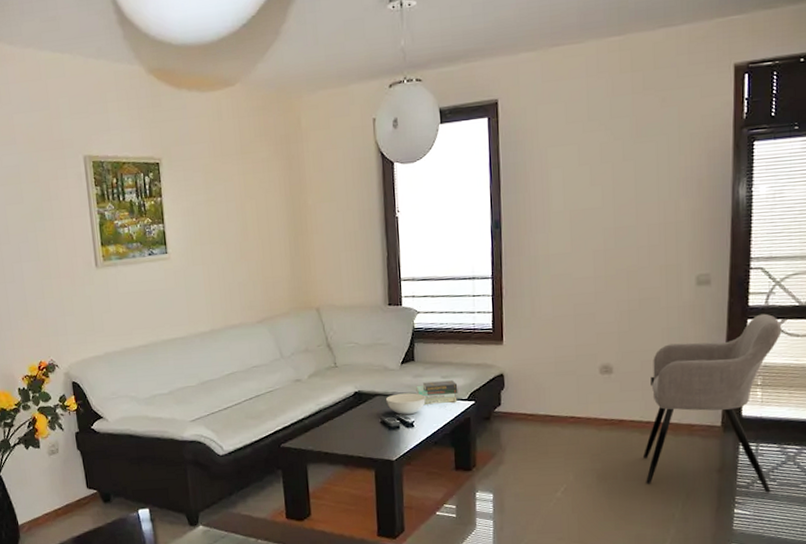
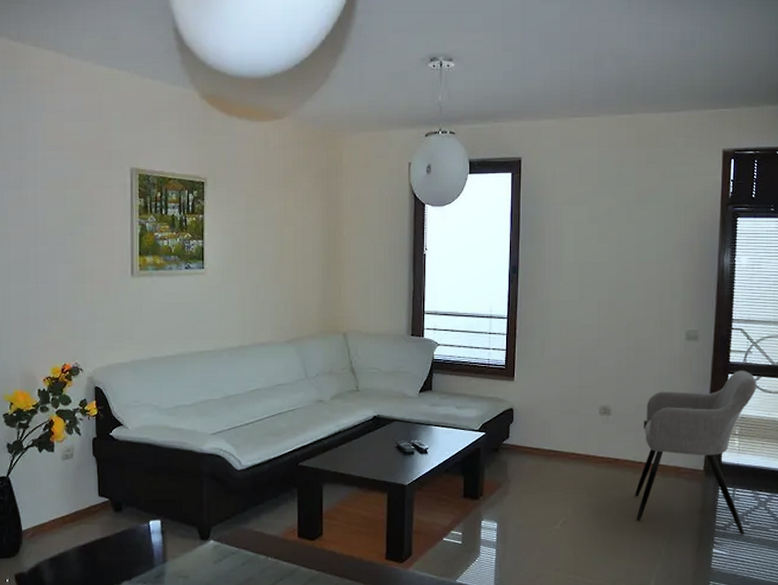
bowl: present [385,393,427,415] -> none [402,421,441,442]
books: present [416,380,458,404] -> none [432,411,471,432]

